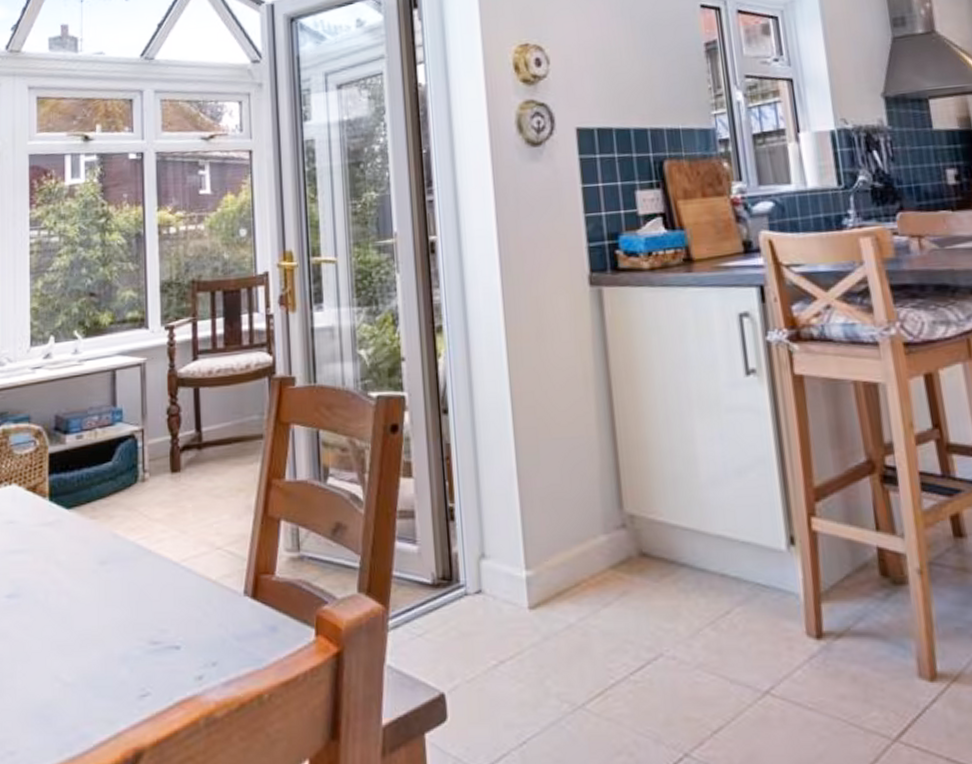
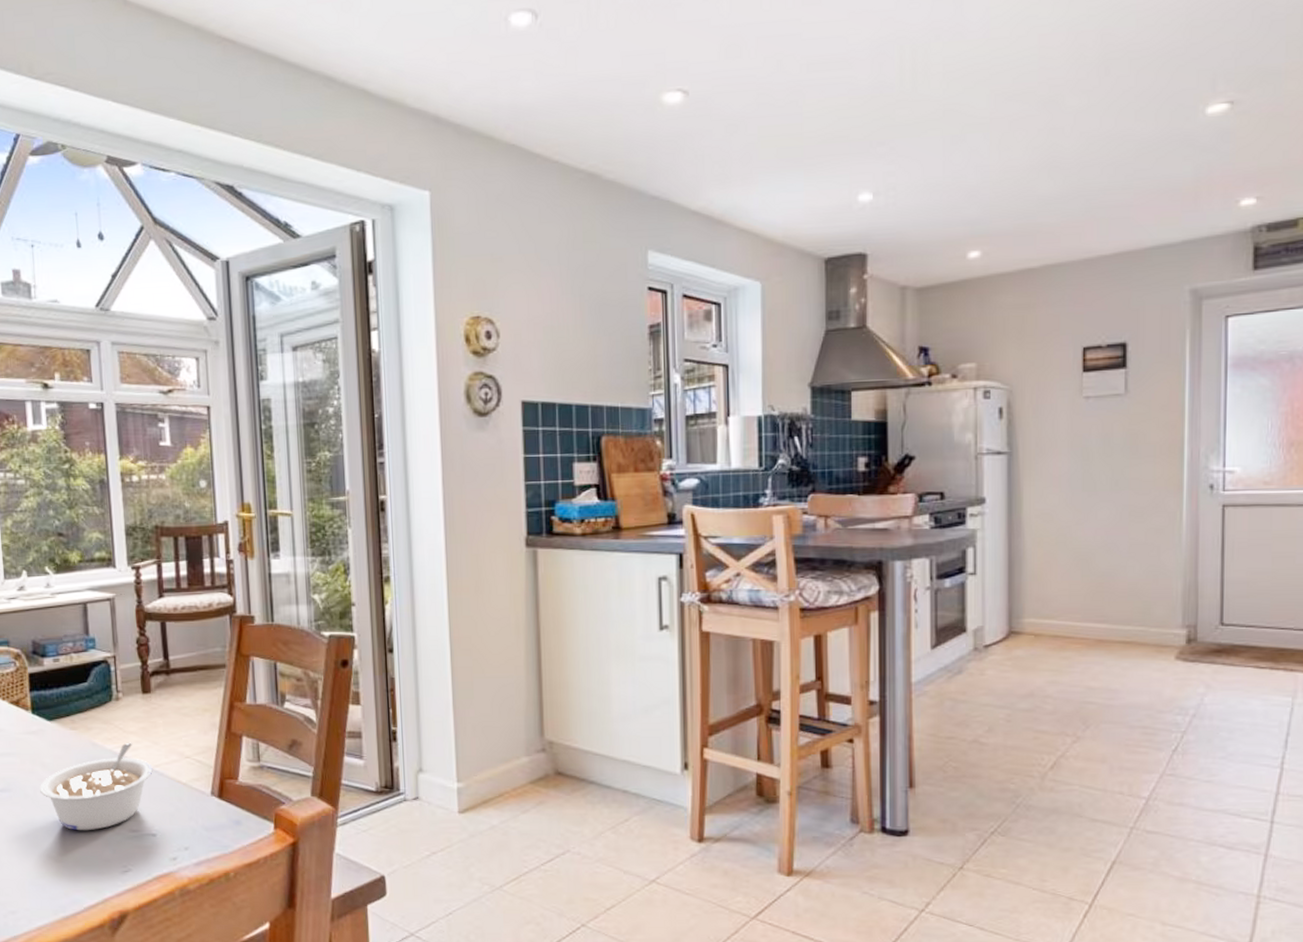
legume: none [52,532,179,645] -> present [40,742,153,831]

